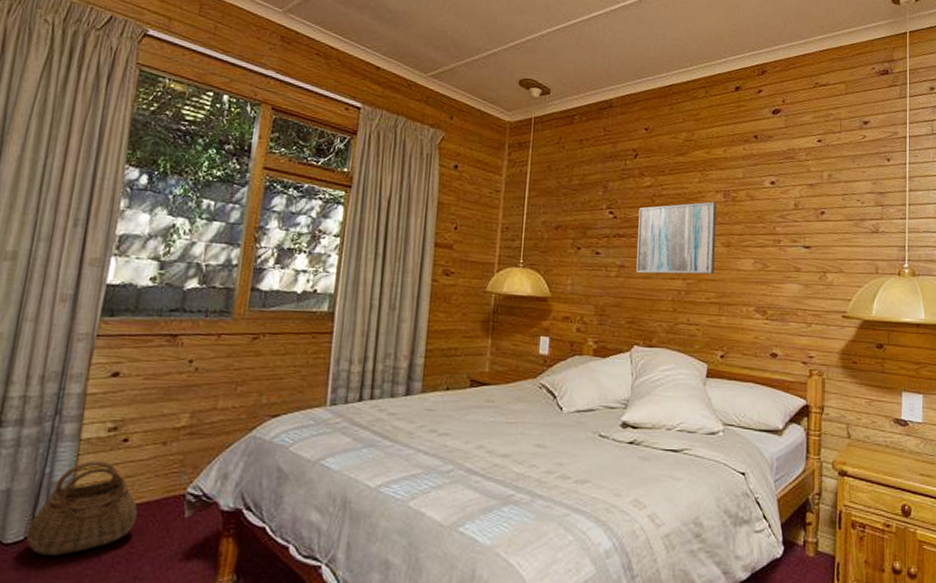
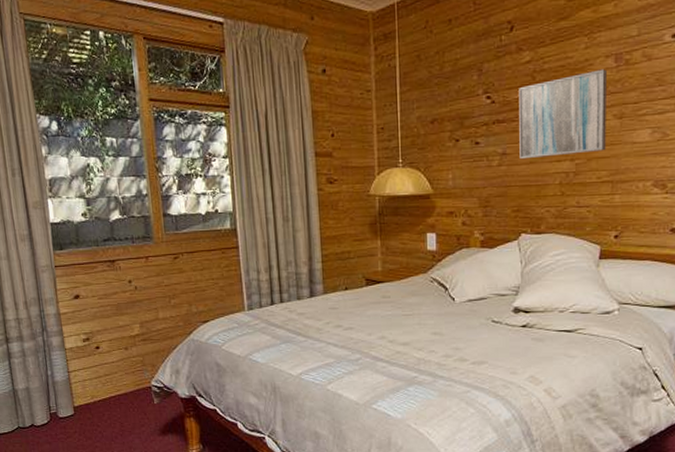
basket: present [26,460,138,557] -> none [48,364,121,434]

